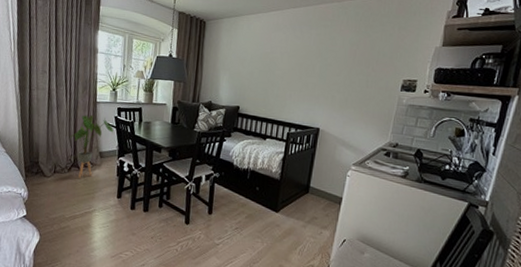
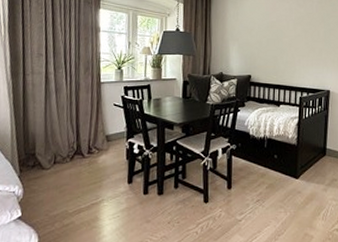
house plant: present [69,115,114,178] -> none [70,97,120,167]

